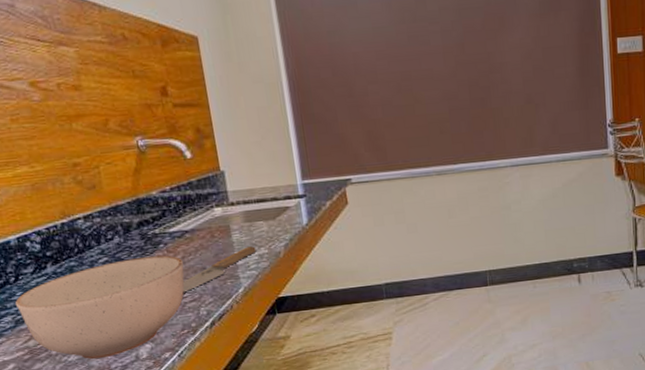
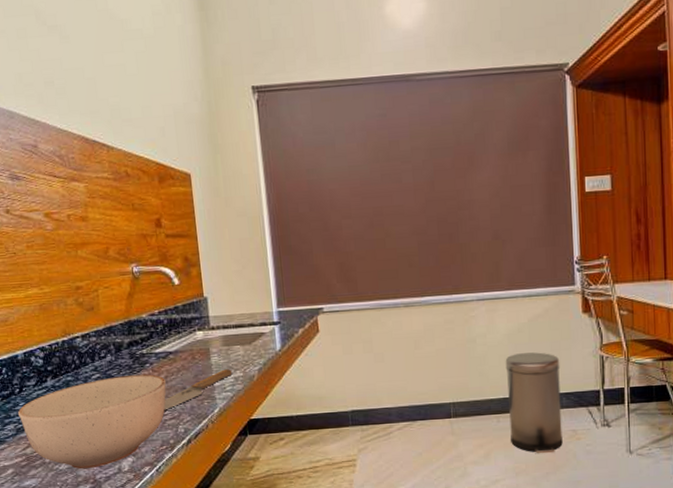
pedal bin: none [540,216,598,317] -> present [505,352,563,454]

